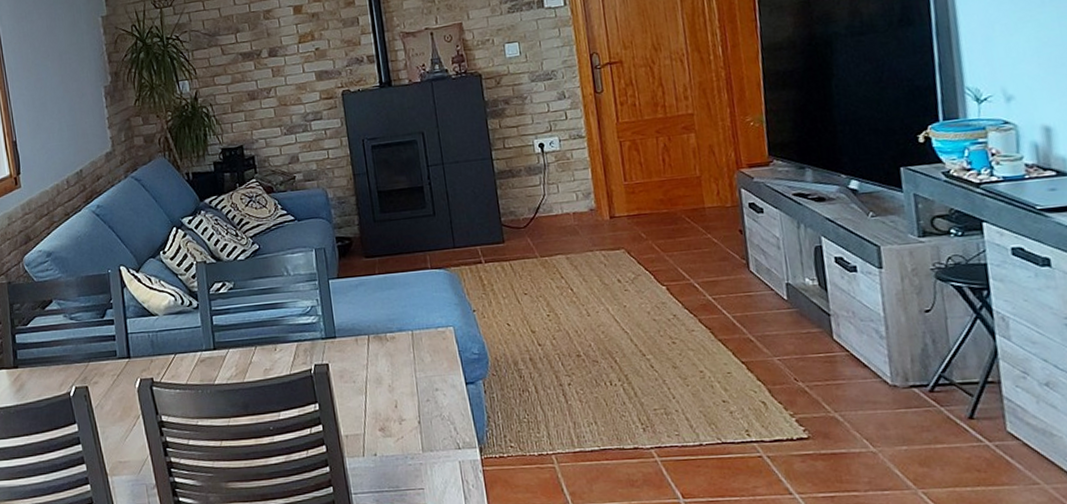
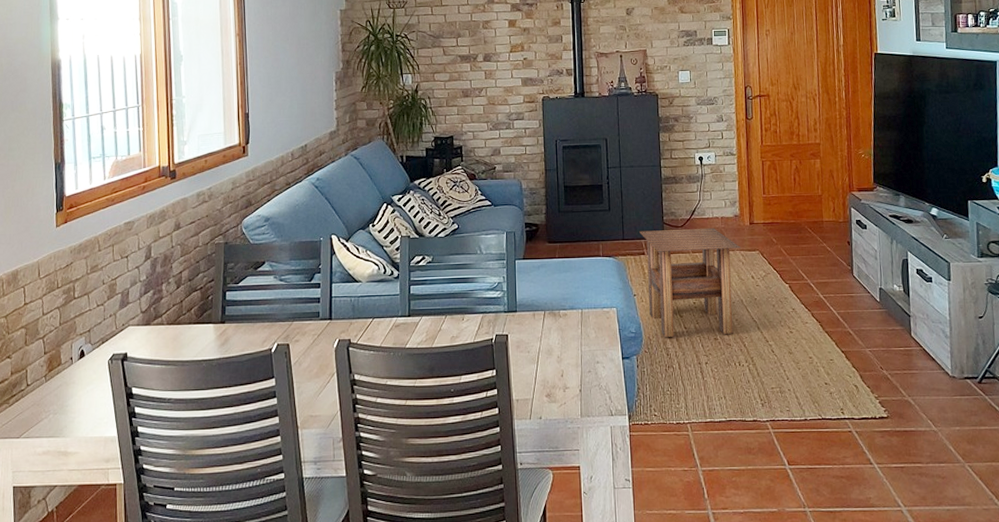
side table: none [473,226,601,357] -> present [639,228,740,337]

